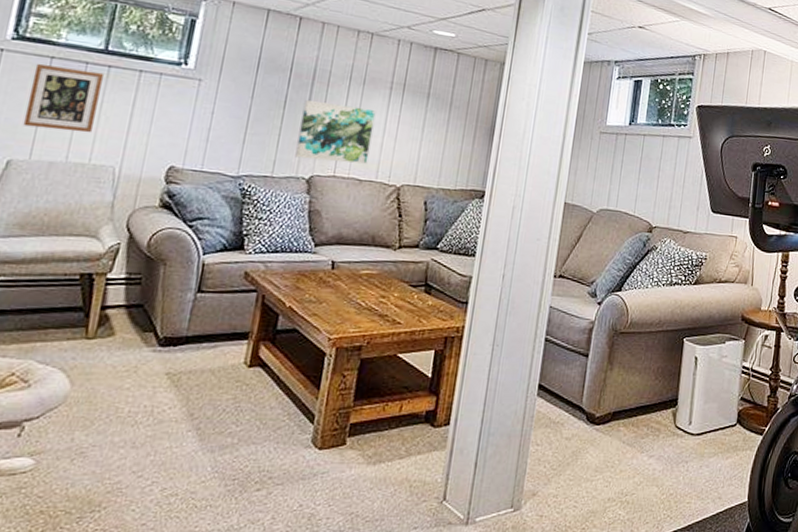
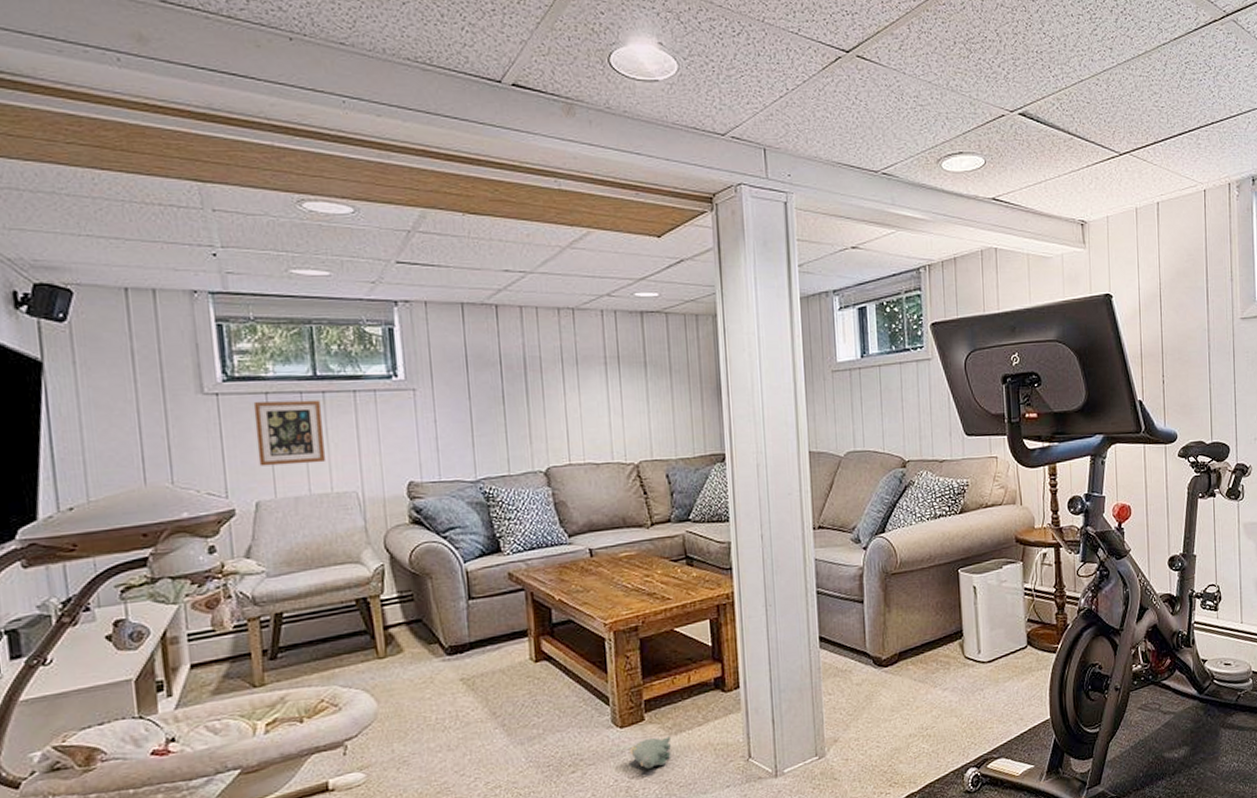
wall art: present [295,100,376,164] -> none [522,389,600,452]
plush toy: none [322,465,369,497] -> present [629,736,672,769]

